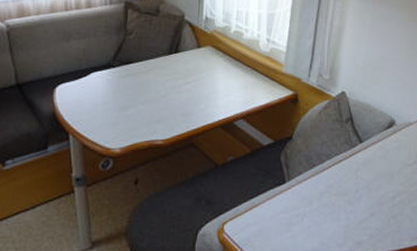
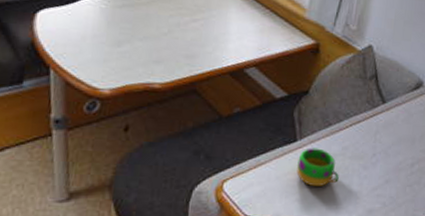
mug: none [288,188,327,224] -> present [297,148,339,187]

